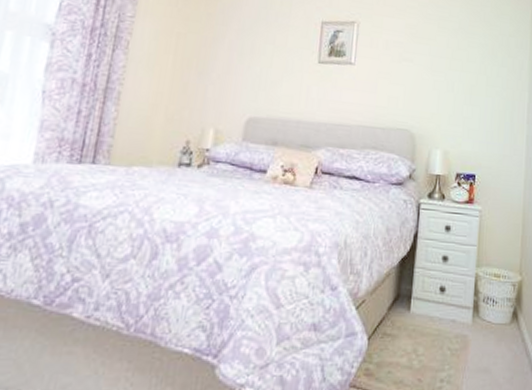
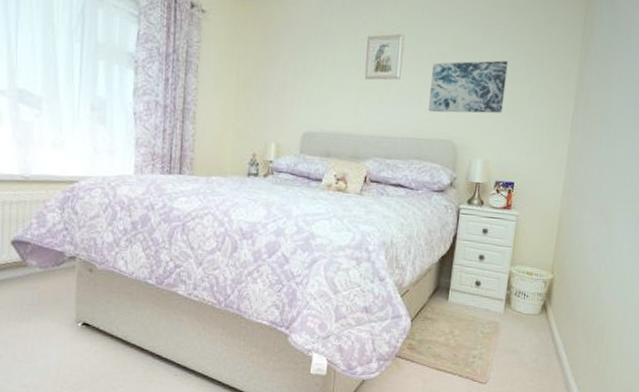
wall art: none [385,50,463,103] -> present [428,60,509,114]

